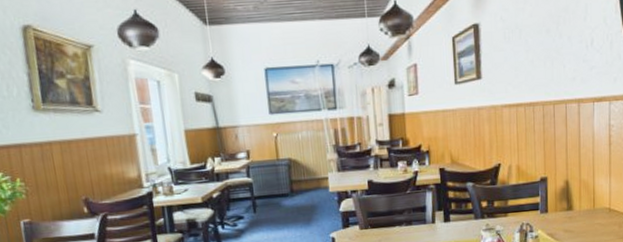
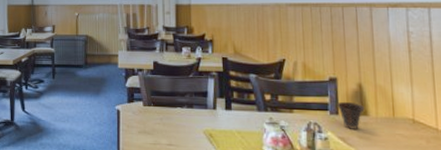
cup: none [547,199,570,225] -> present [337,101,365,129]

